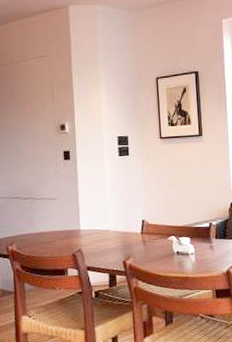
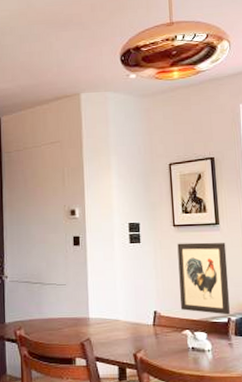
wall art: none [164,153,211,220] -> present [177,242,230,315]

